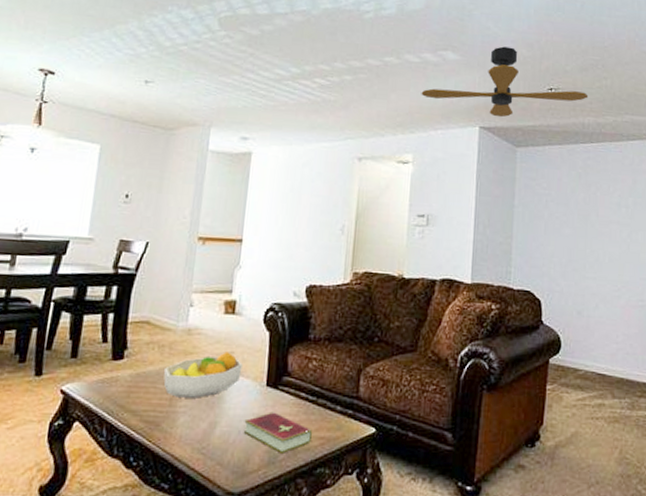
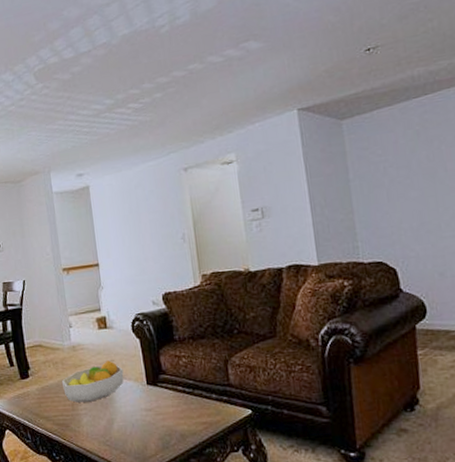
hardcover book: present [243,412,313,453] -> none [135,405,196,439]
ceiling fan: present [421,46,589,118] -> none [231,17,414,95]

